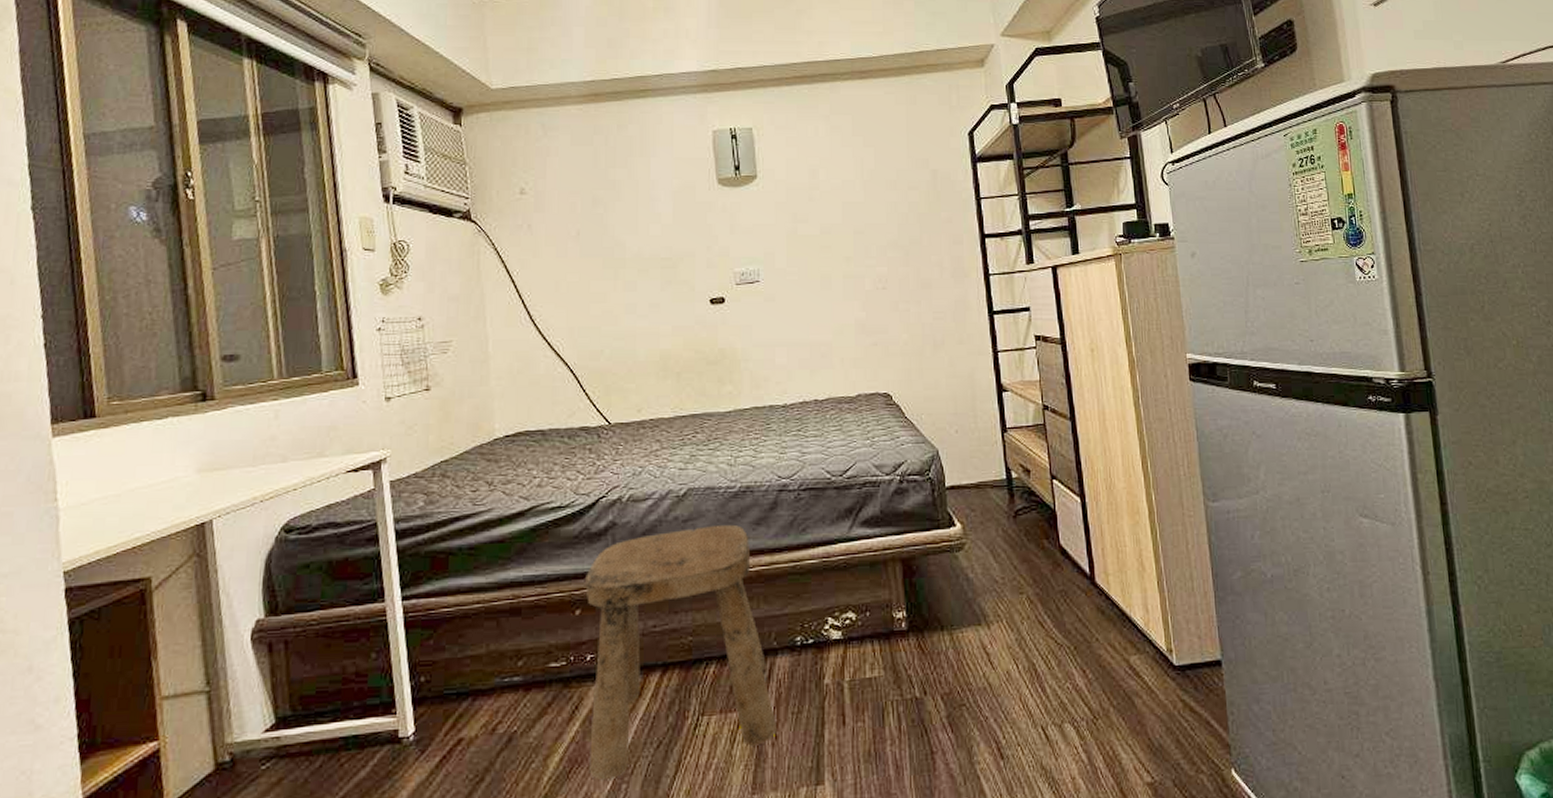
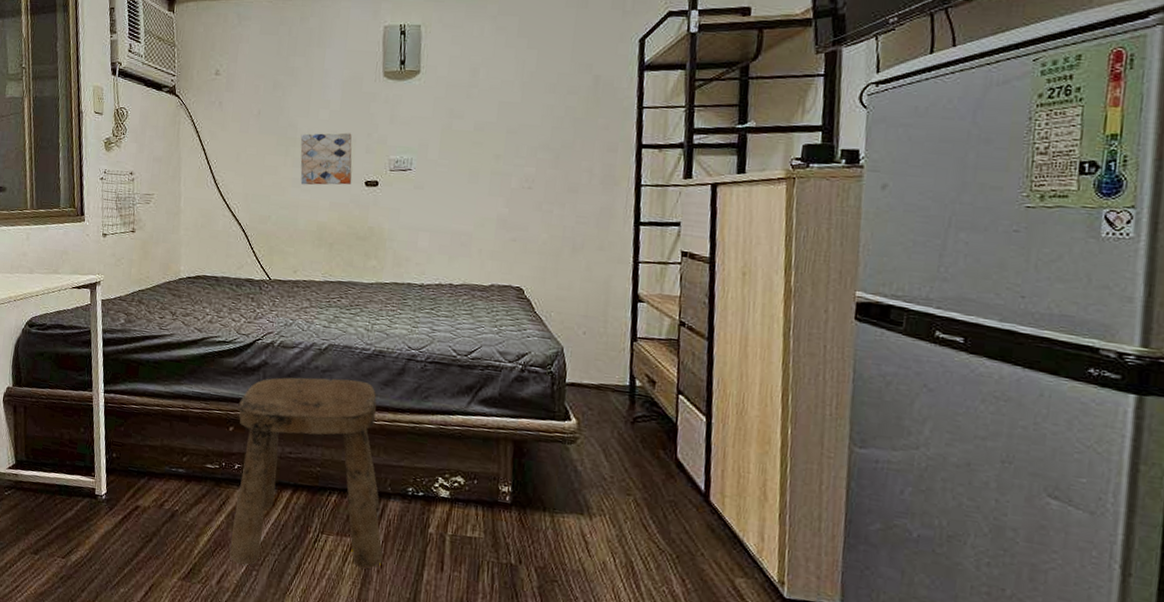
wall art: none [630,248,695,310] -> present [300,132,352,185]

